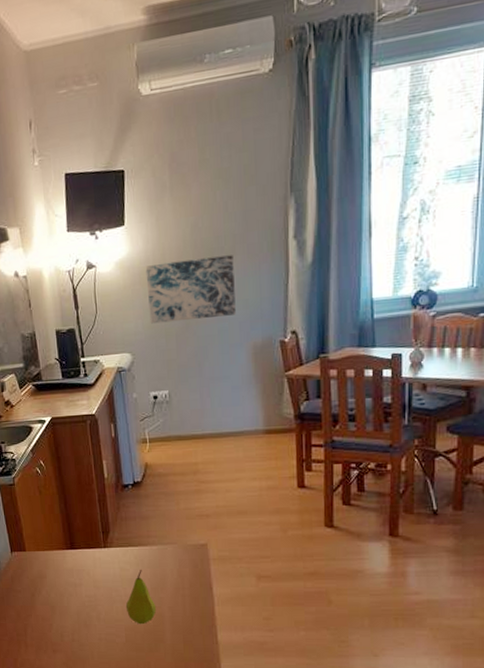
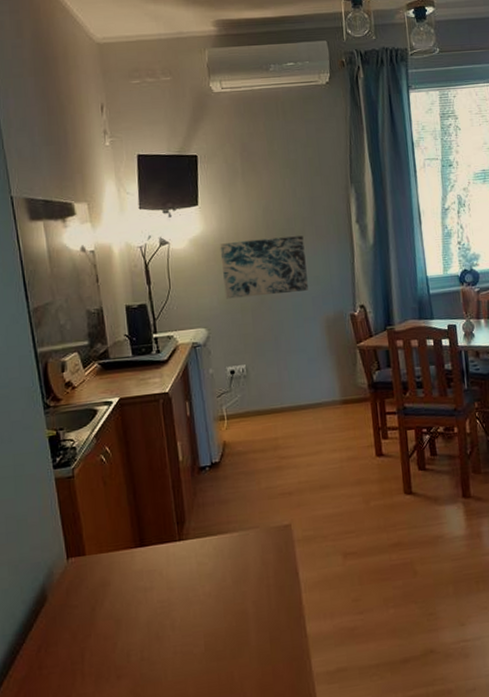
fruit: present [125,570,157,625] -> none [204,562,240,627]

